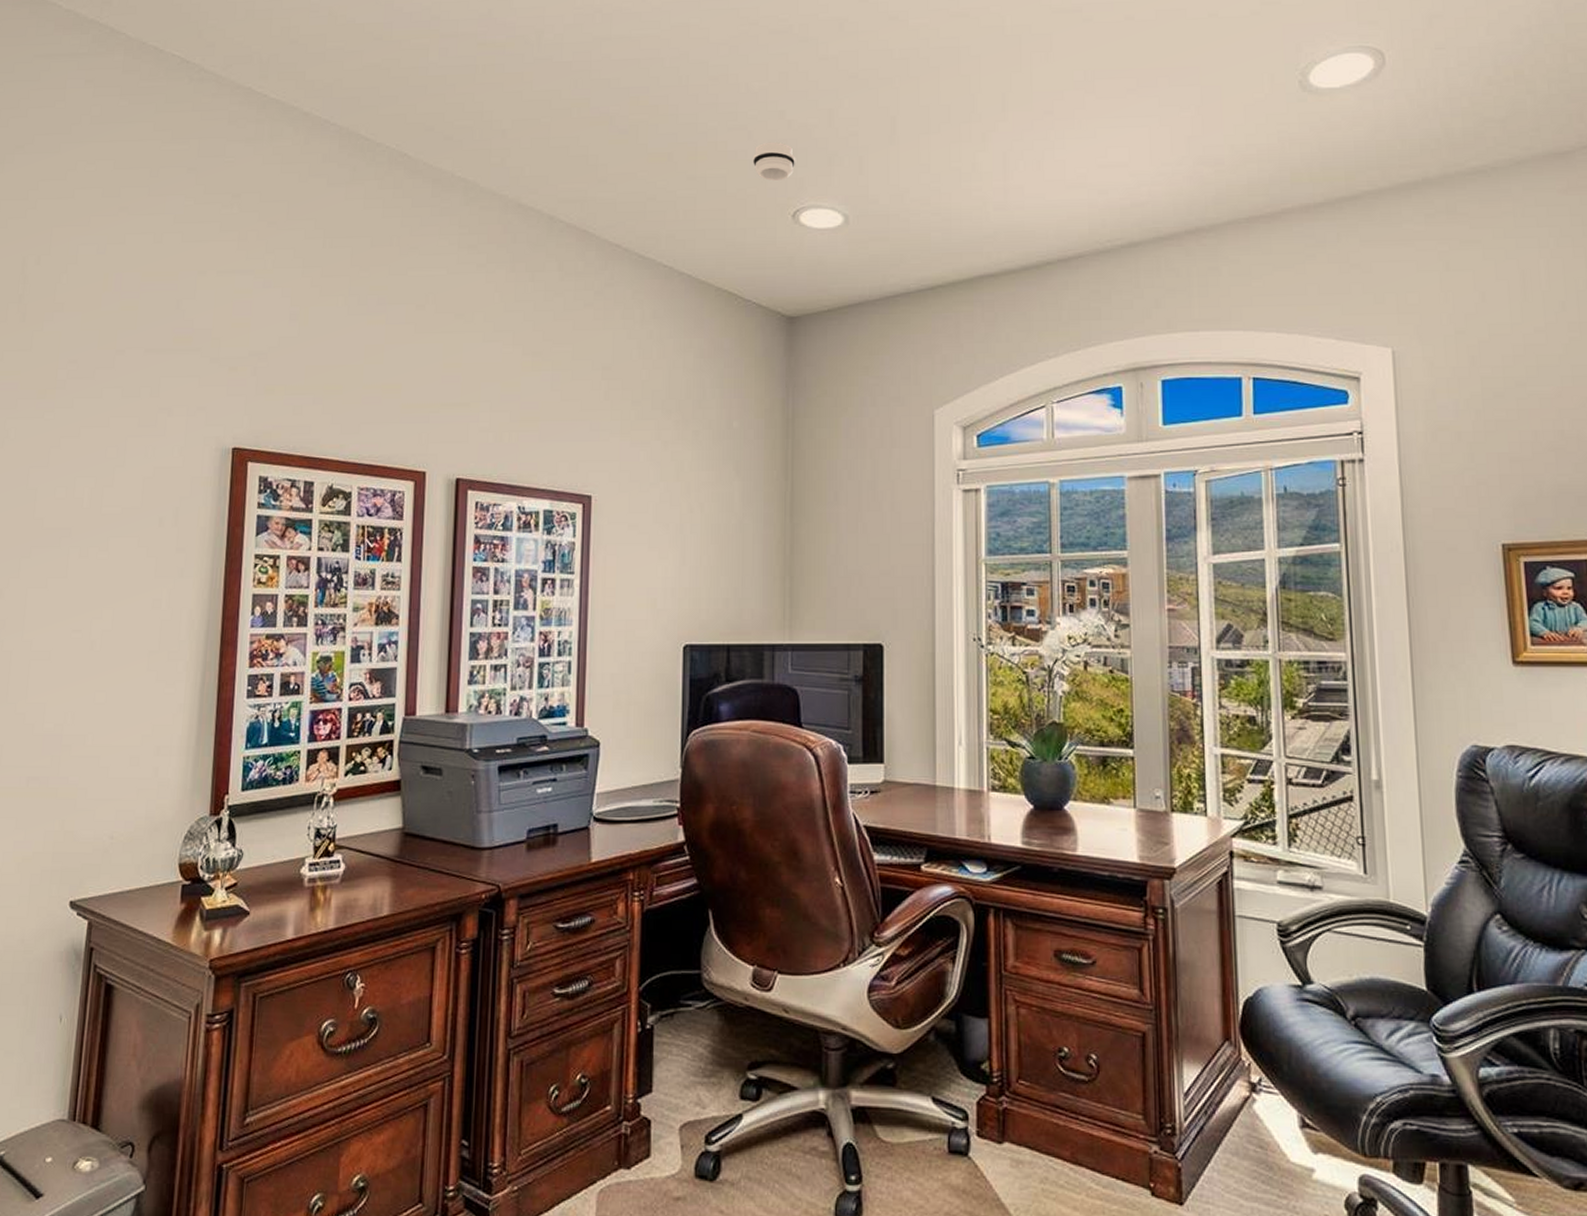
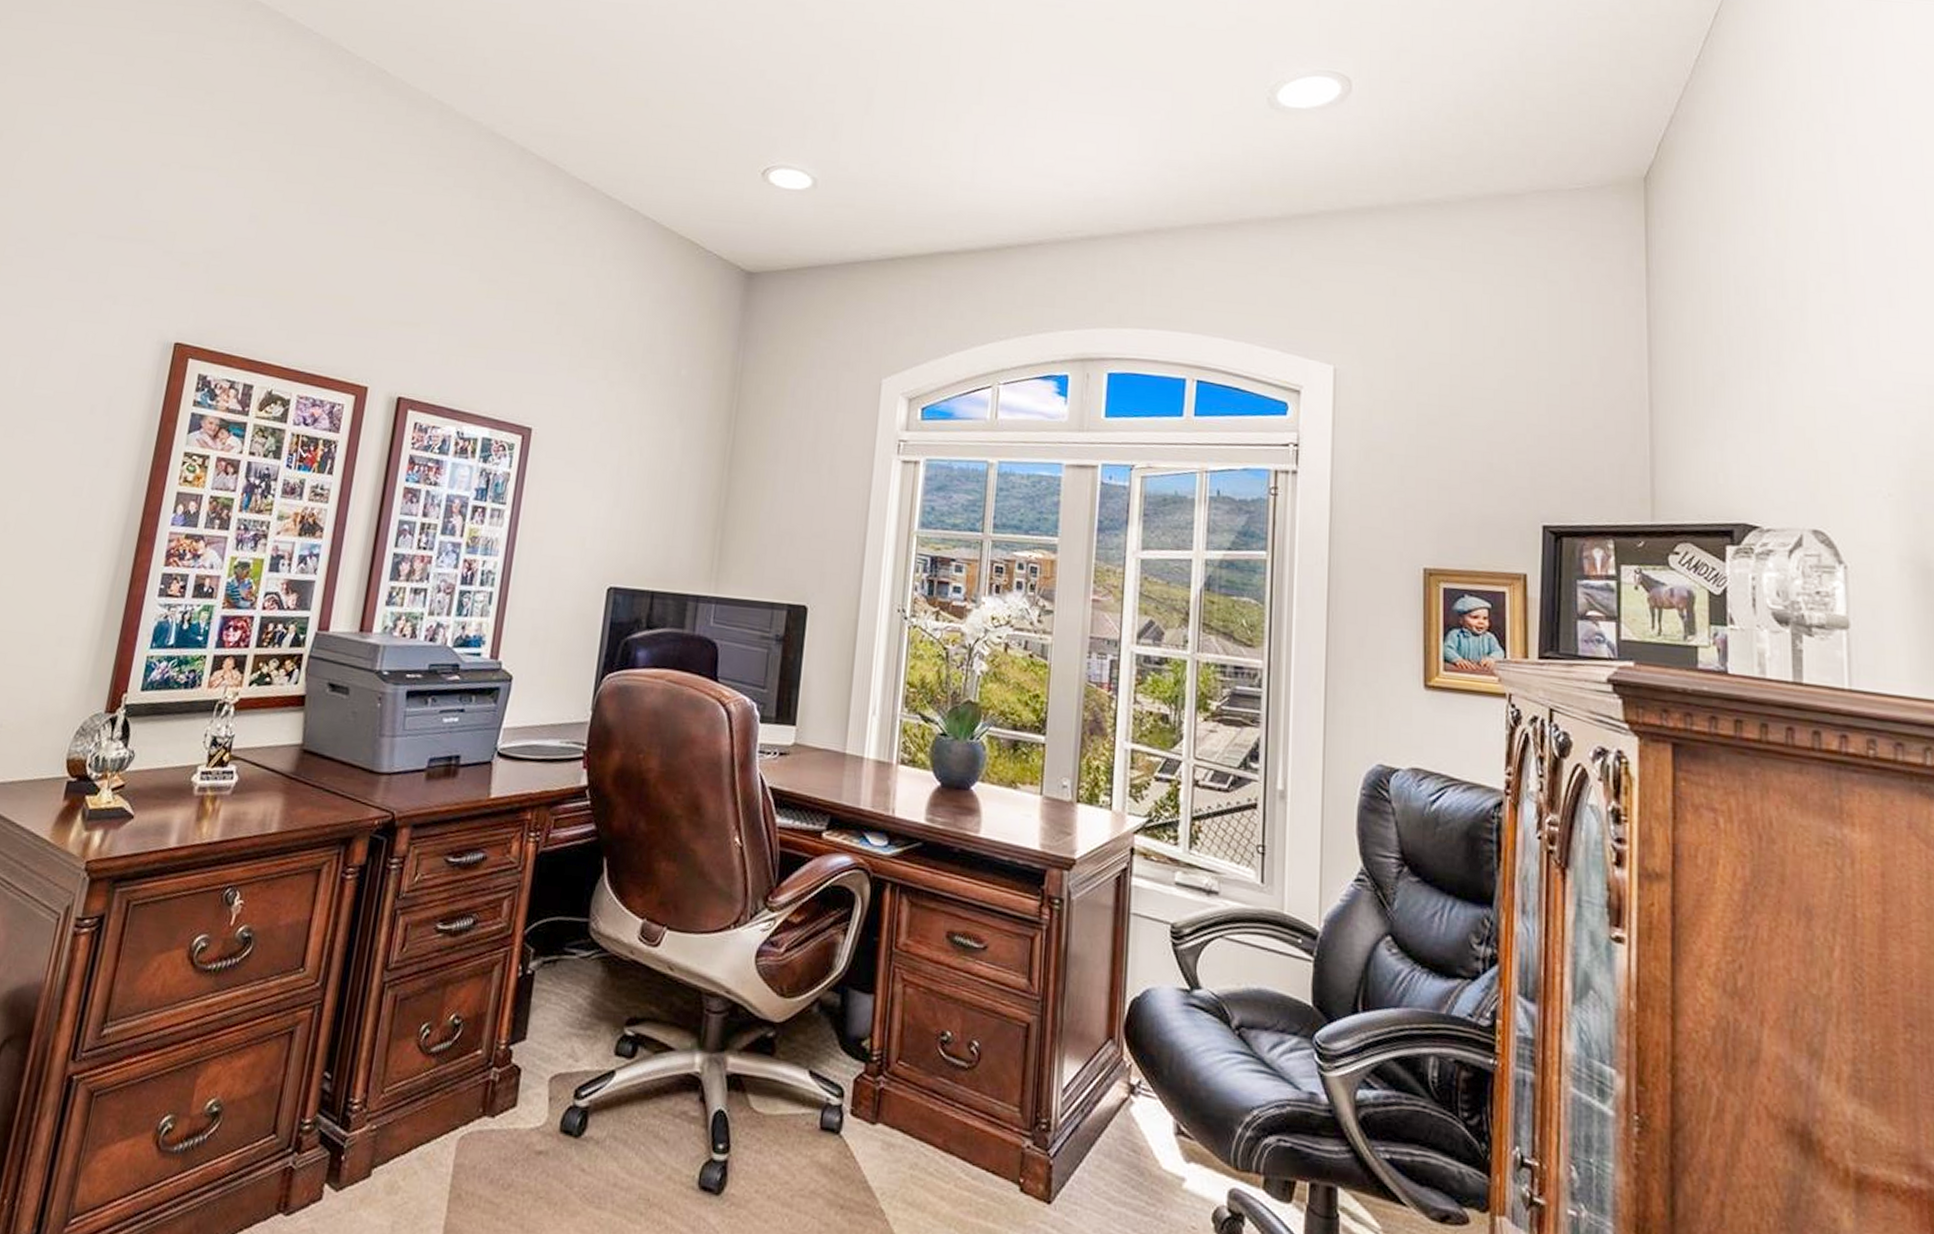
smoke detector: present [752,142,796,181] -> none [728,99,772,138]

